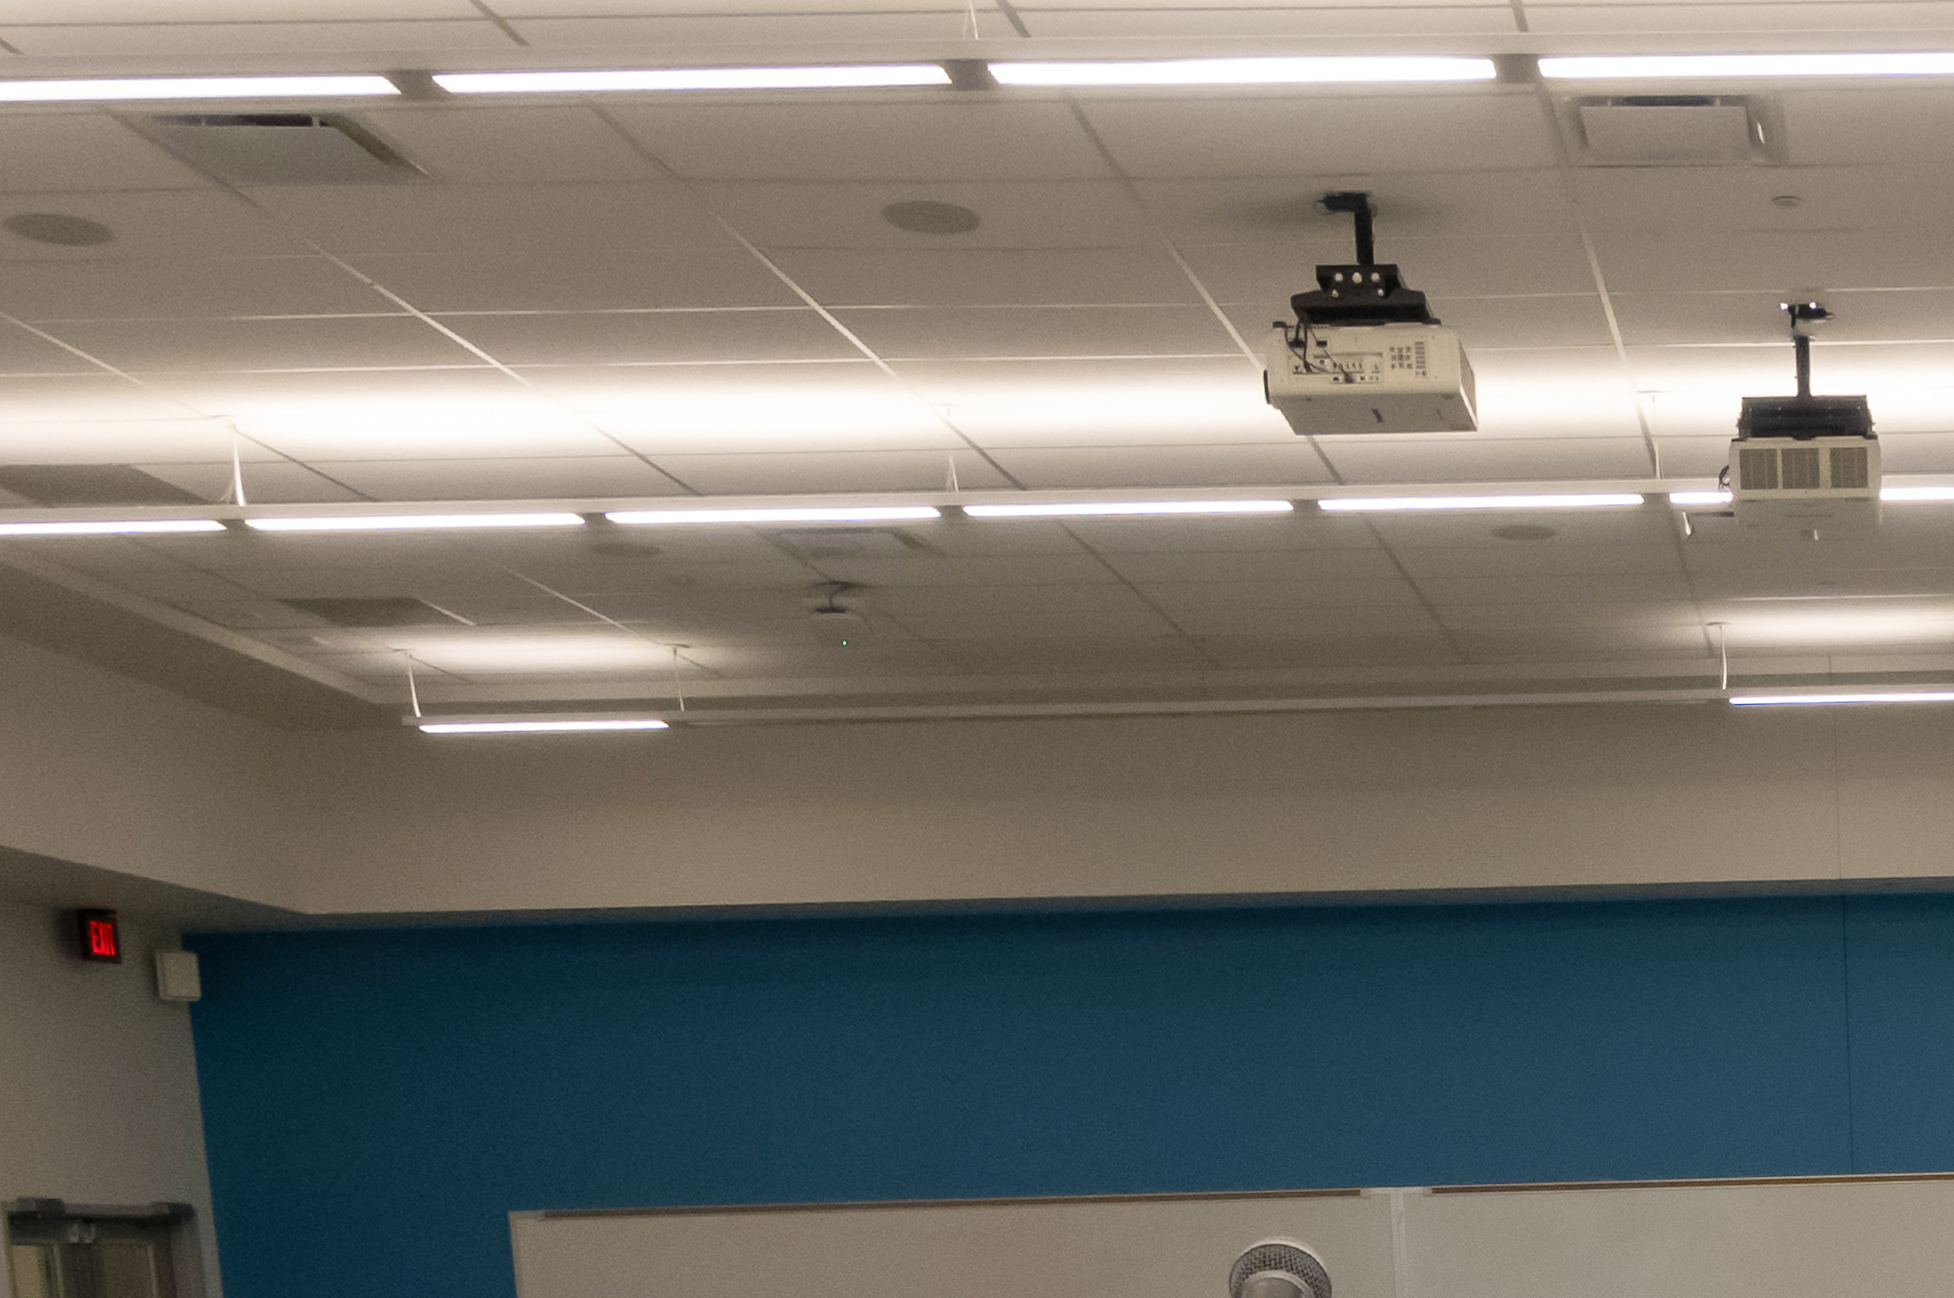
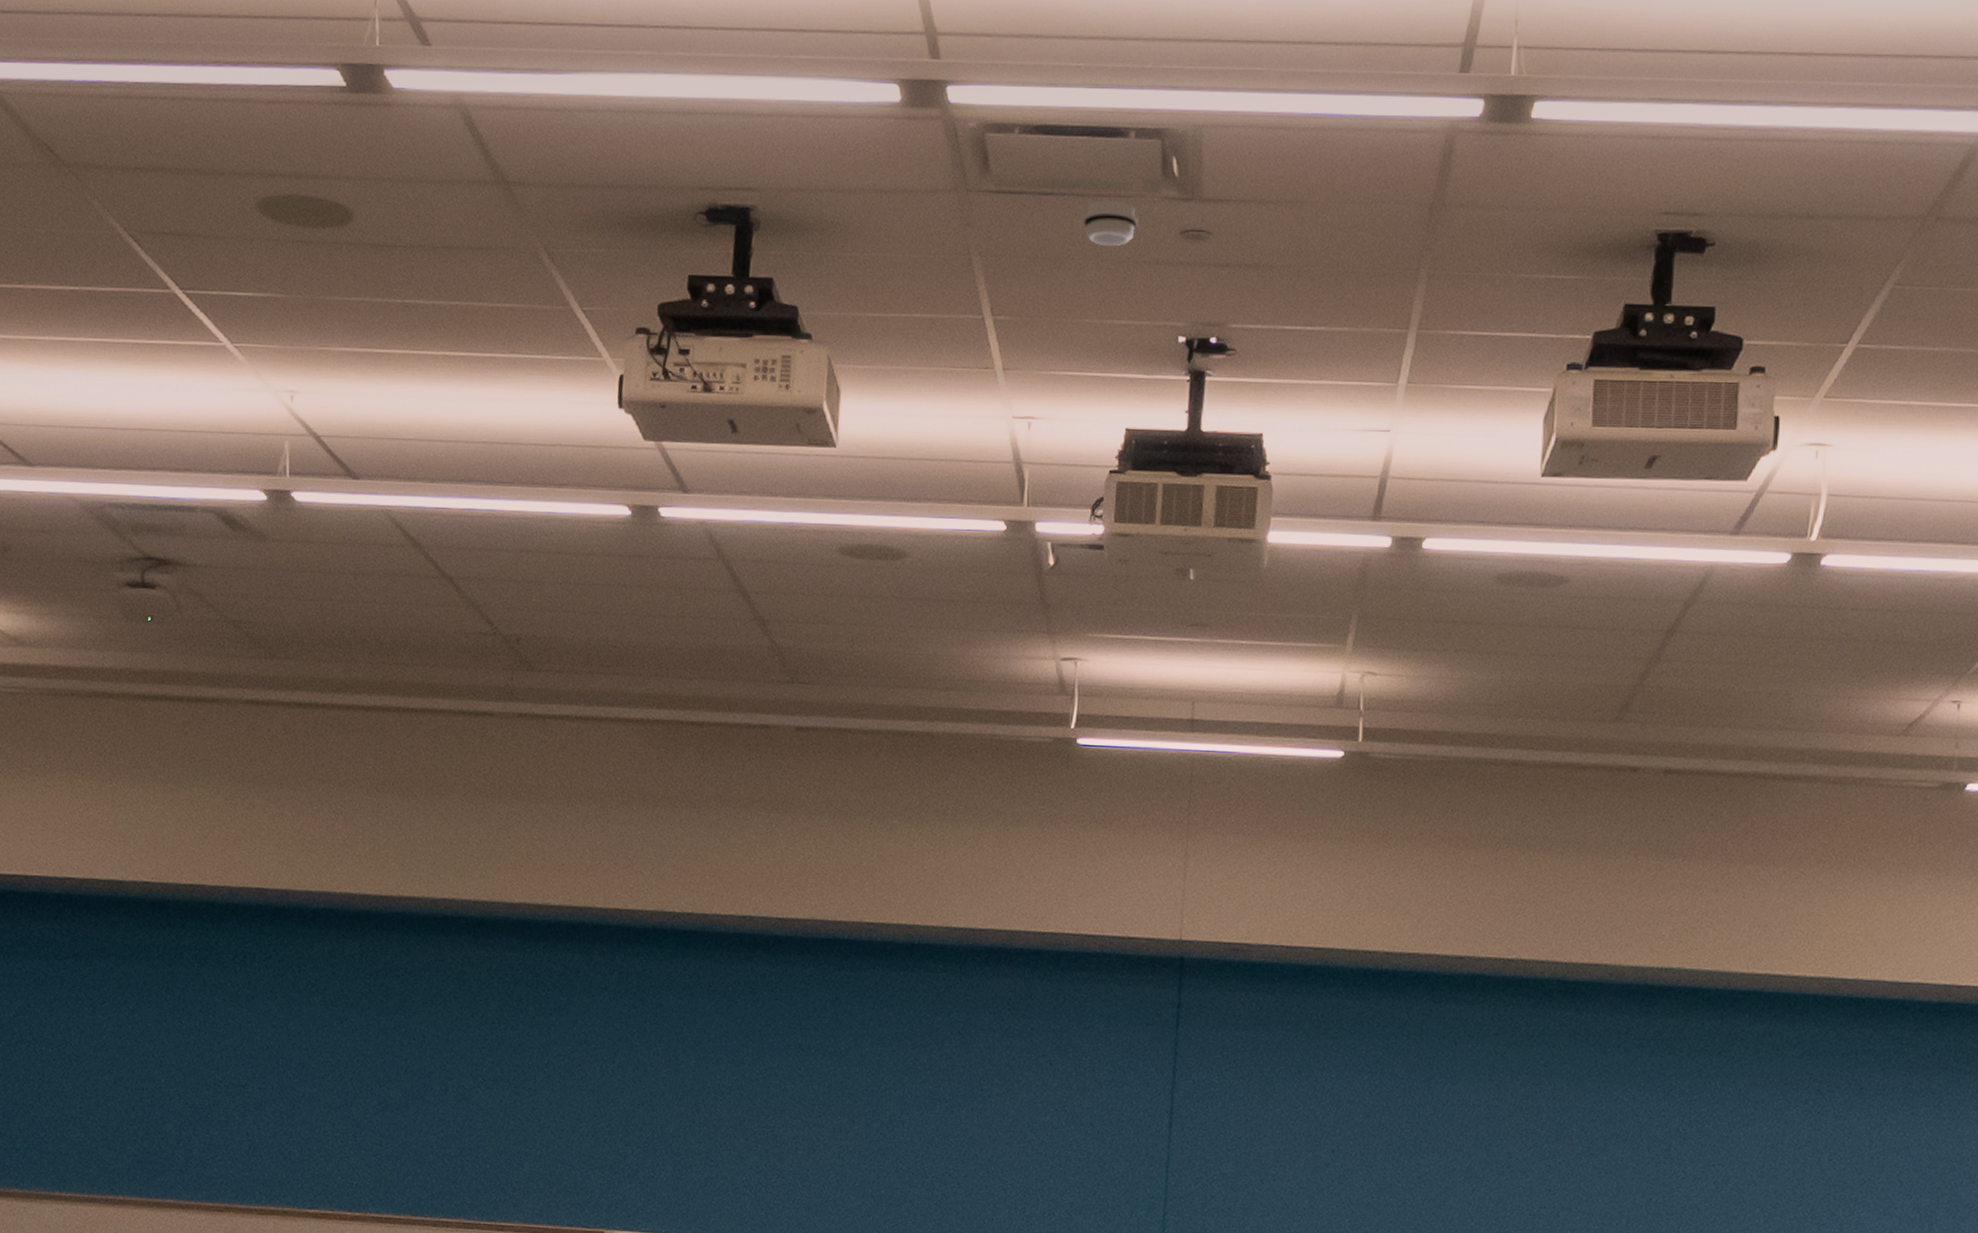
smoke detector: none [1680,169,1732,217] -> present [1082,199,1138,247]

